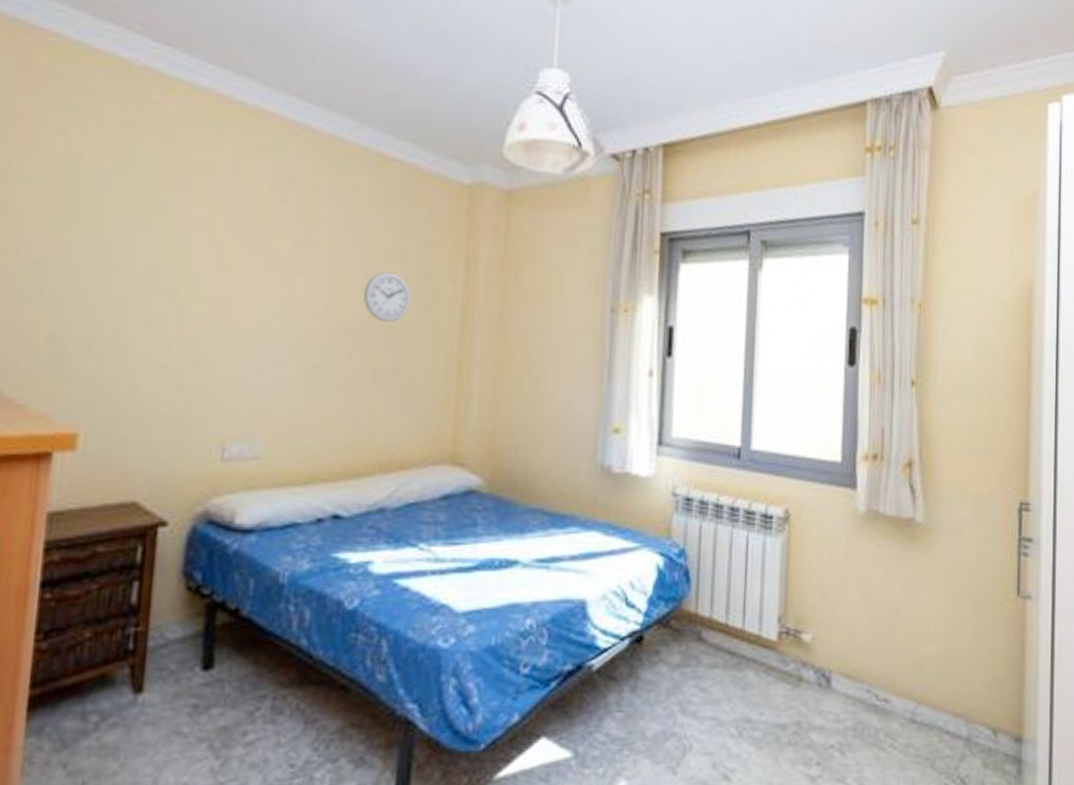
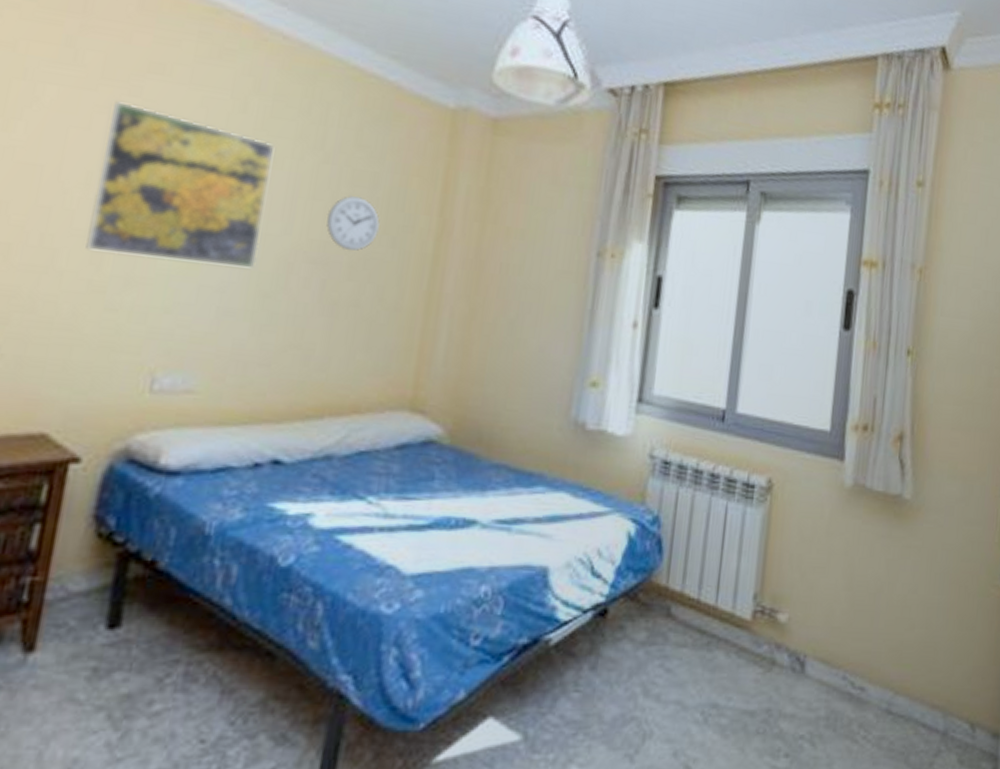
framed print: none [156,200,313,344] -> present [85,100,275,269]

